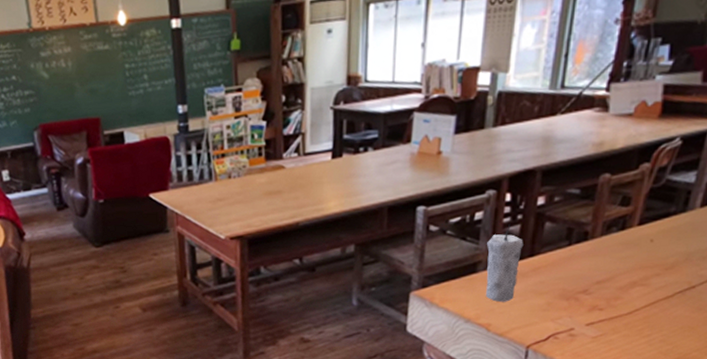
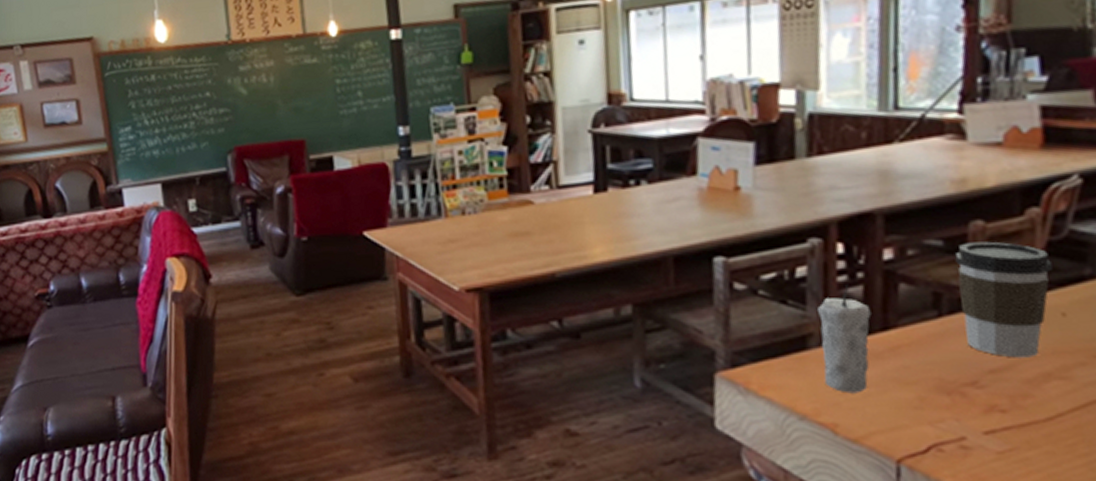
coffee cup: none [585,189,650,273] -> present [954,241,1053,358]

